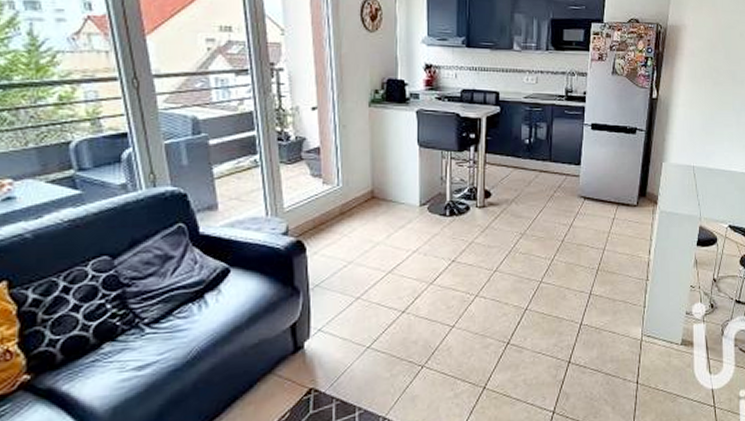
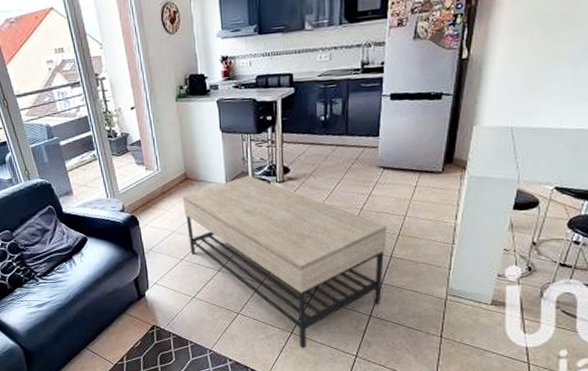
coffee table: none [365,198,587,407] -> present [182,175,387,349]

